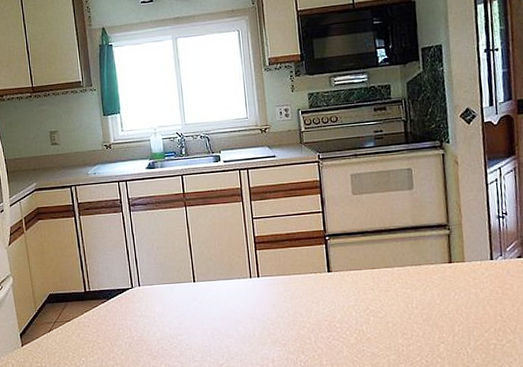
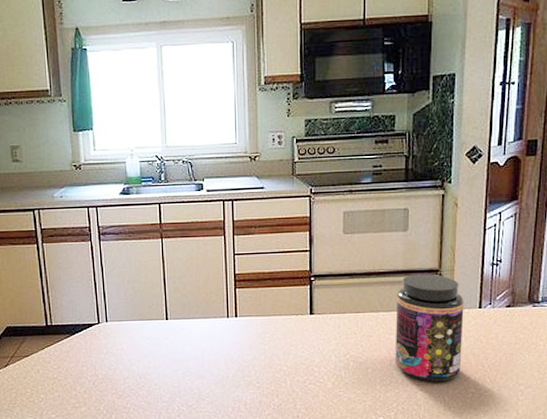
jar: none [409,229,480,335] -> present [395,274,464,382]

